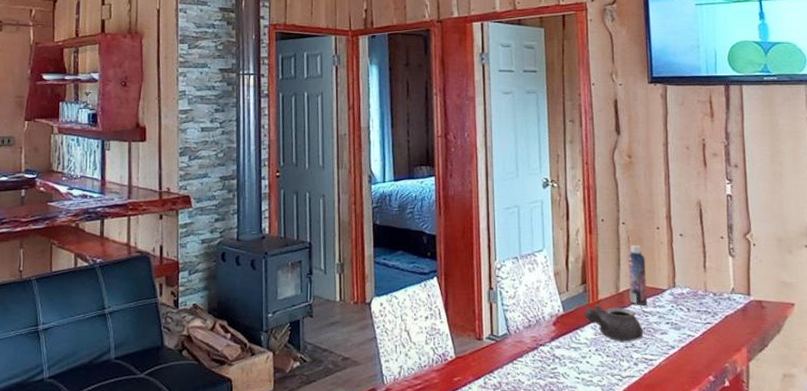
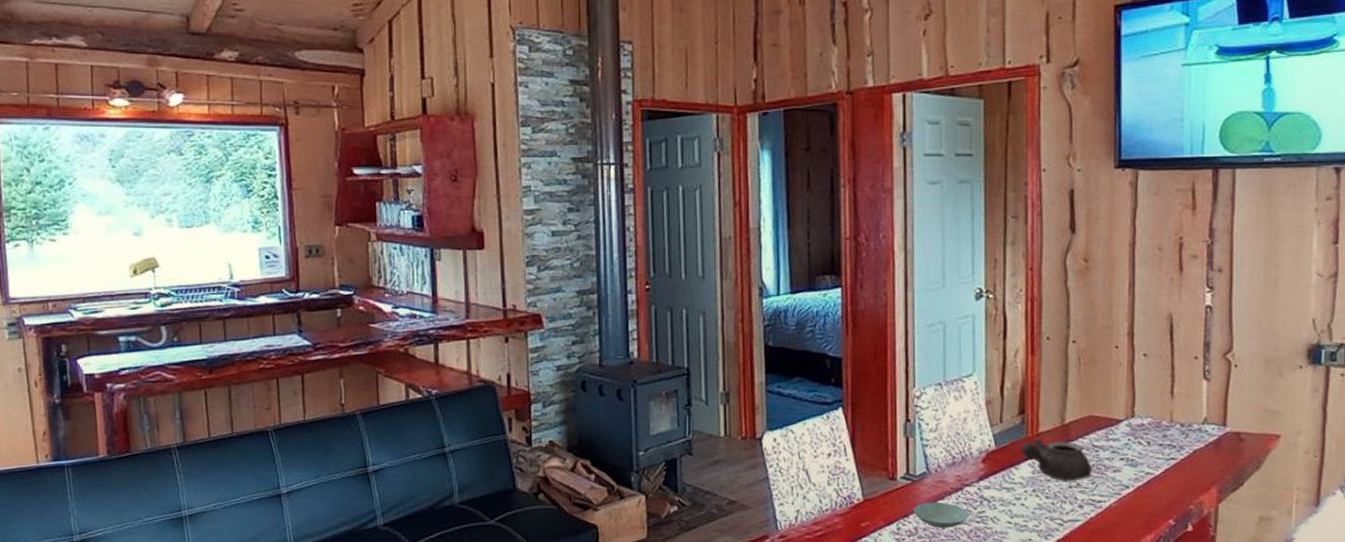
saucer: none [498,359,544,383] -> present [914,502,969,528]
bottle: present [628,245,648,306] -> none [1077,368,1099,439]

